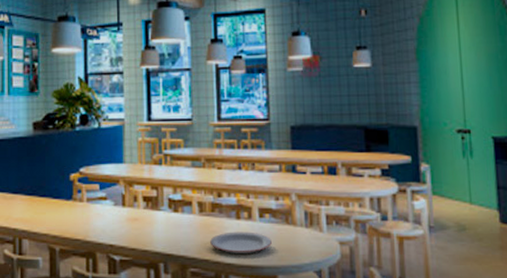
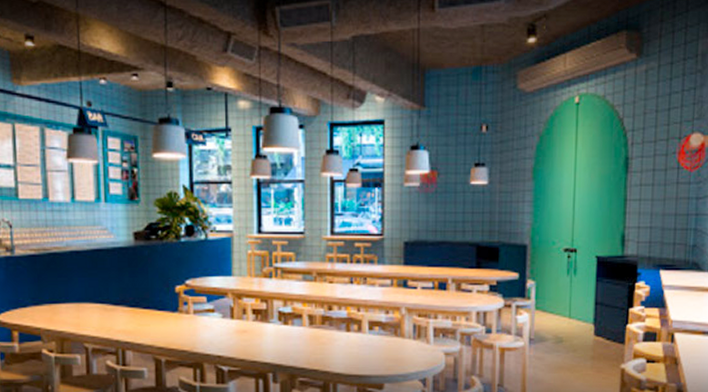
plate: present [210,231,272,253] -> none [319,343,380,364]

